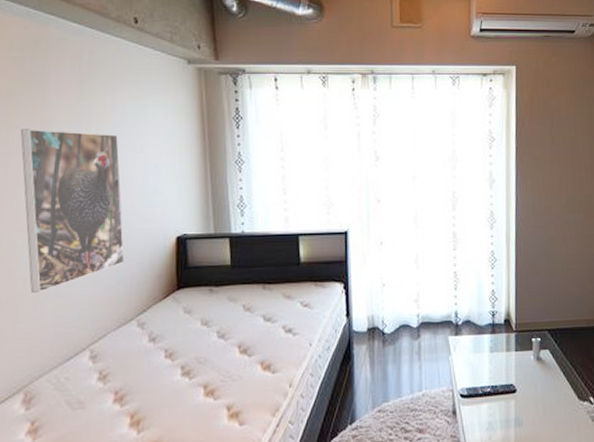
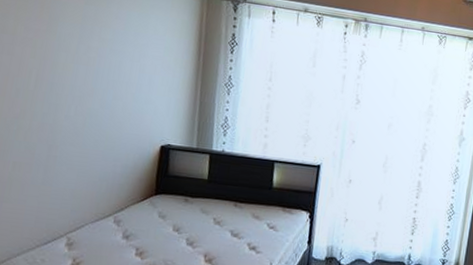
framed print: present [21,129,125,293] -> none [19,22,119,178]

